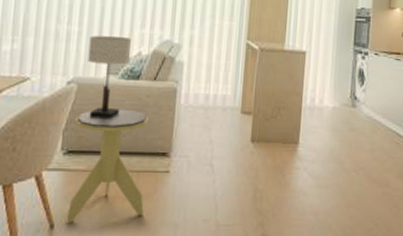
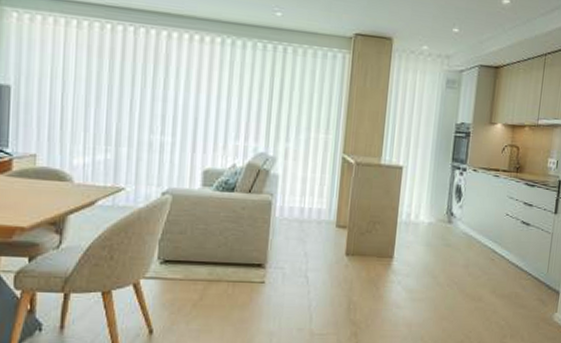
side table: present [66,109,148,224] -> none [164,220,243,330]
table lamp: present [88,35,132,119] -> none [182,146,227,230]

